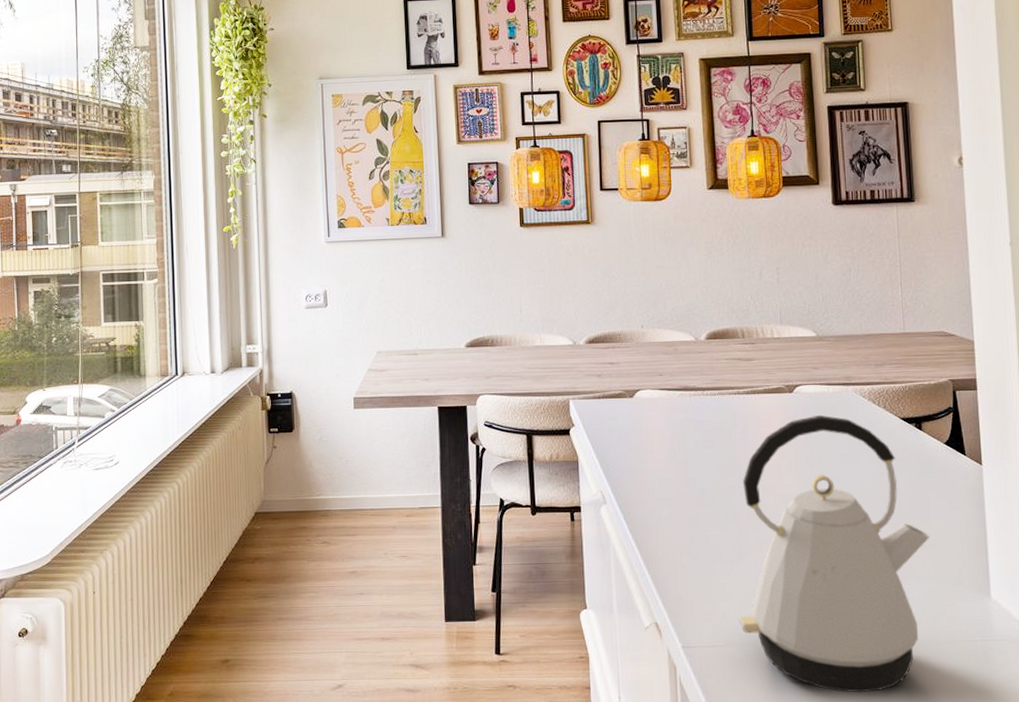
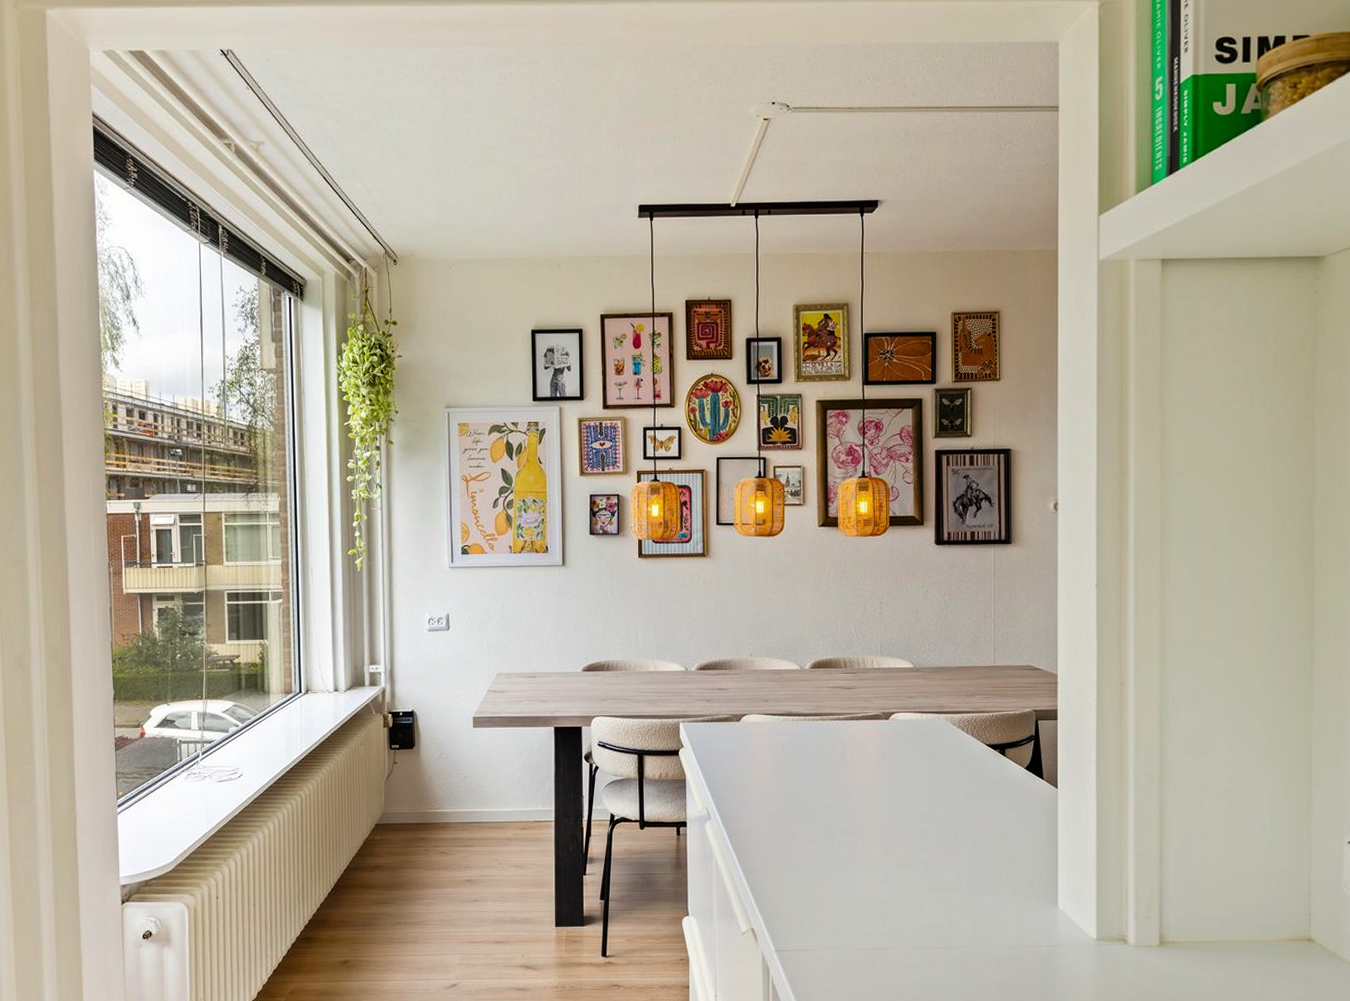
kettle: present [739,414,930,693] -> none [829,740,1007,992]

